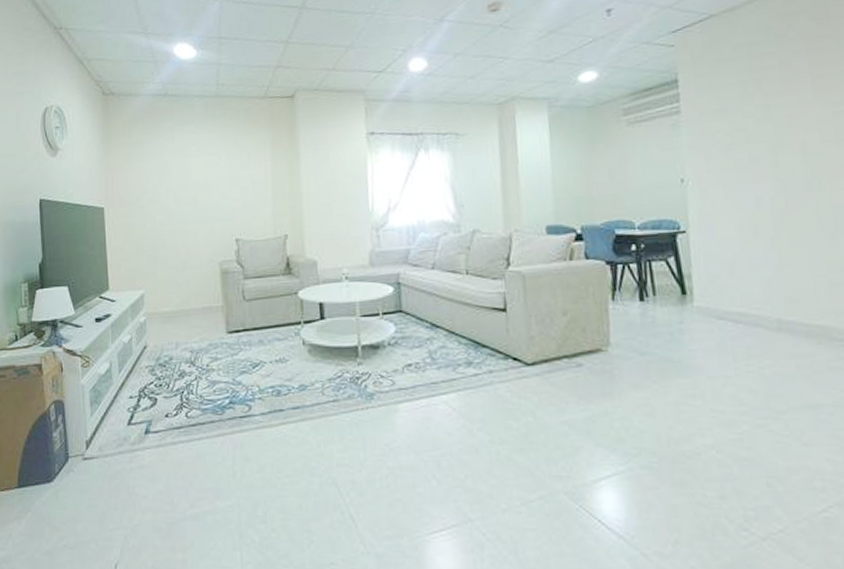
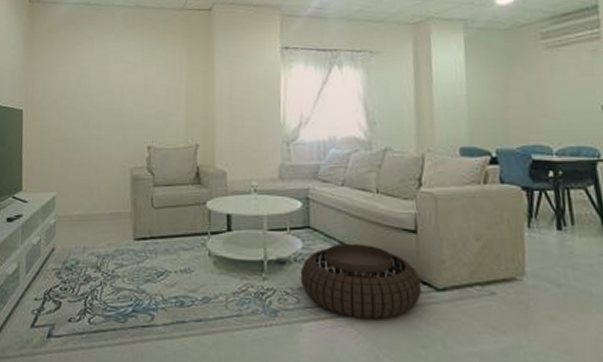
pouf: none [394,324,513,397] -> present [300,243,422,320]

